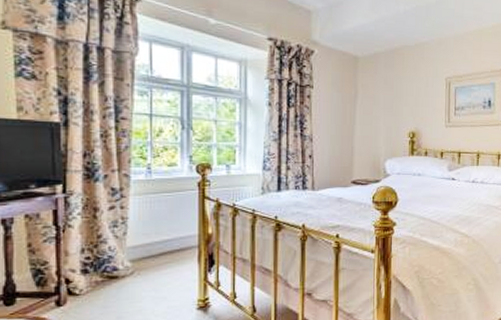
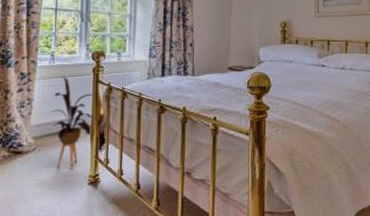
house plant: none [148,192,199,293] -> present [50,77,93,168]

